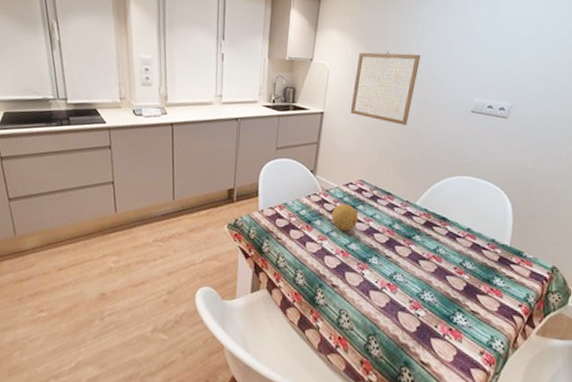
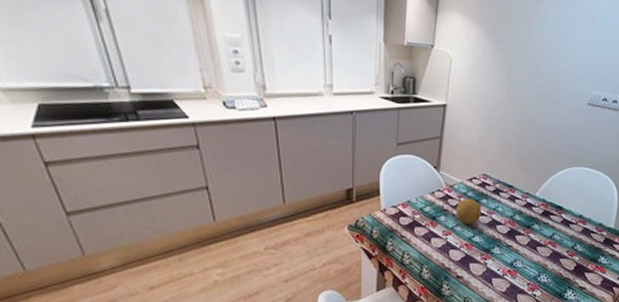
wall art: present [350,51,421,125] -> none [473,39,544,118]

